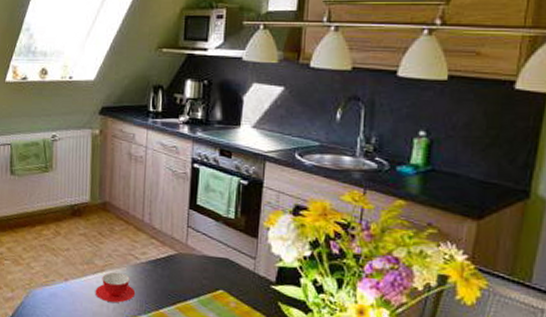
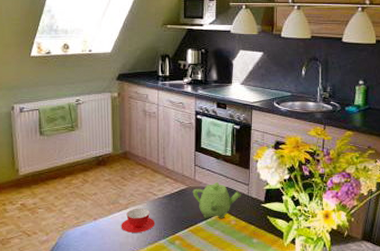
teapot: none [183,250,245,299] -> present [192,181,241,219]

